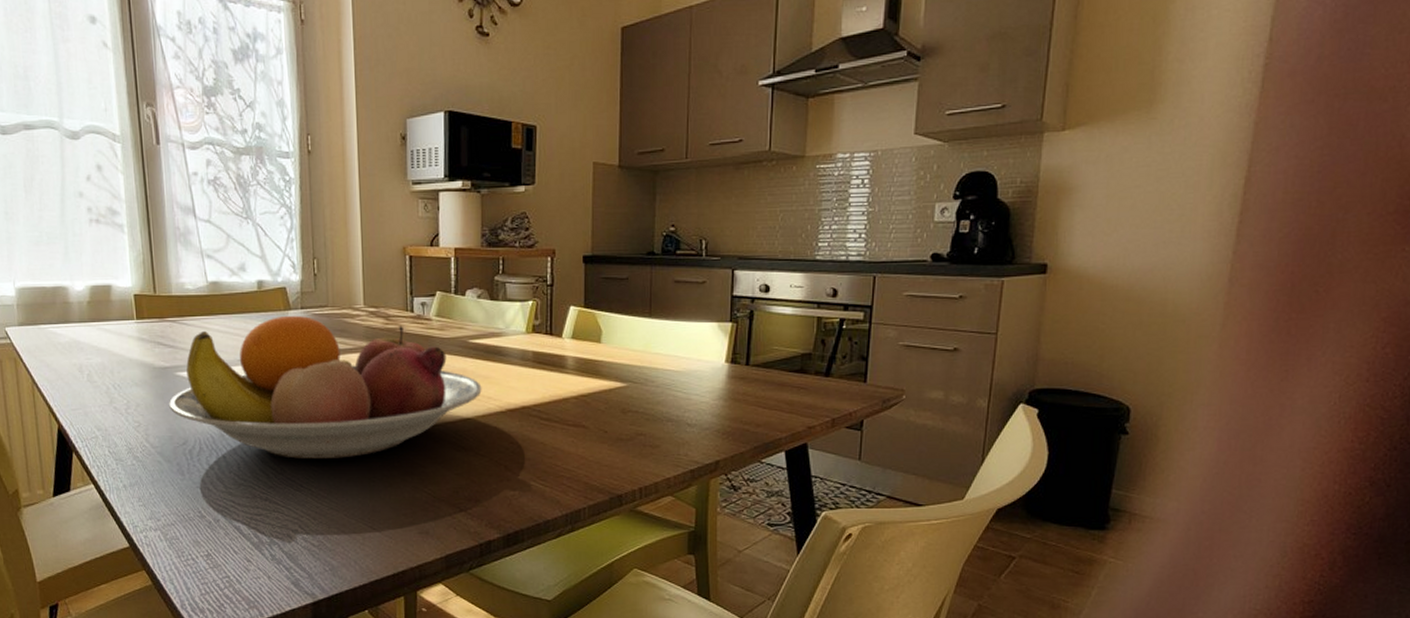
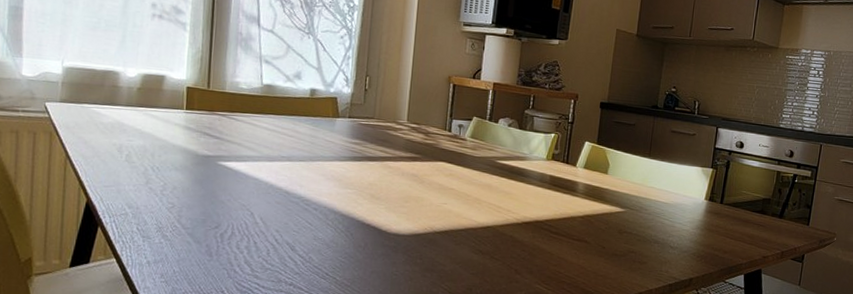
fruit bowl: present [169,315,482,459] -> none [207,122,503,252]

